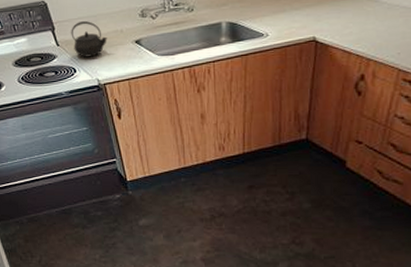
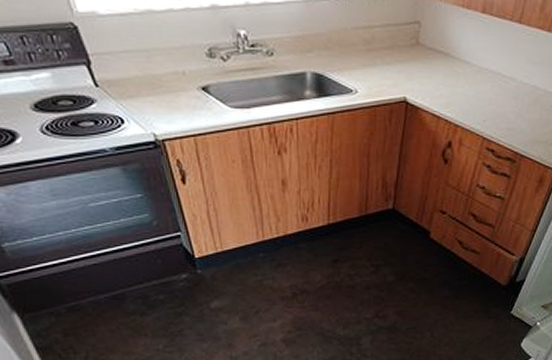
kettle: present [71,21,107,57] -> none [114,56,165,104]

